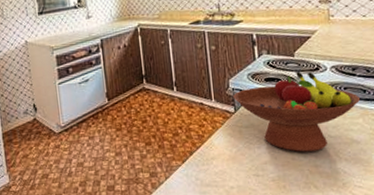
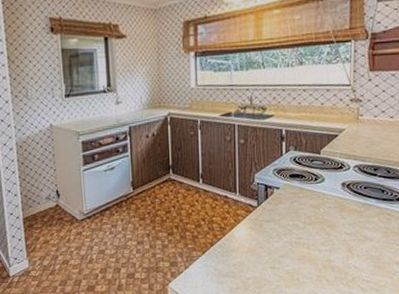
fruit bowl: present [233,72,361,152] -> none [257,170,379,247]

